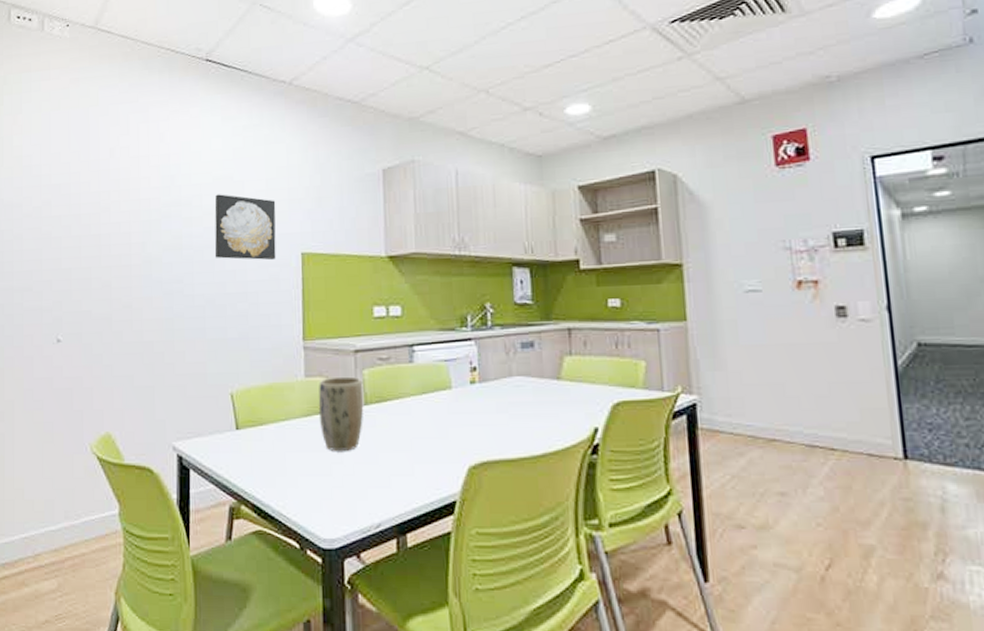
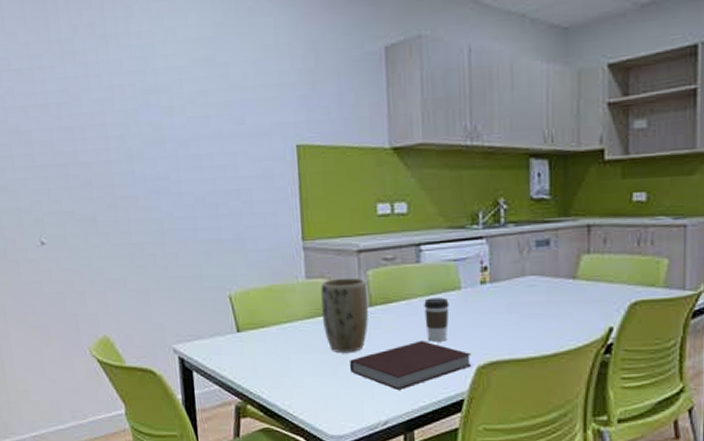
wall art: present [214,194,276,261] -> none [197,78,269,154]
notebook: none [343,440,464,490] -> present [349,340,472,390]
coffee cup: none [417,397,441,441] -> present [424,297,449,342]

